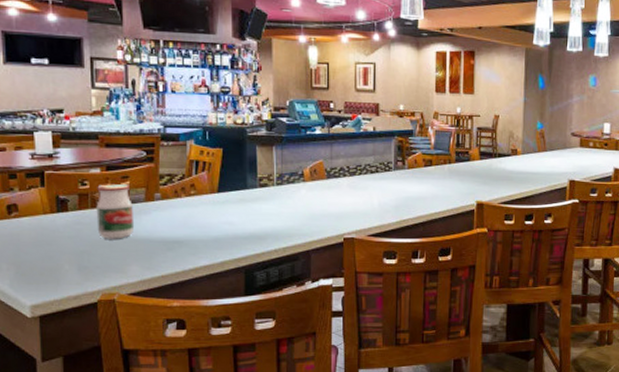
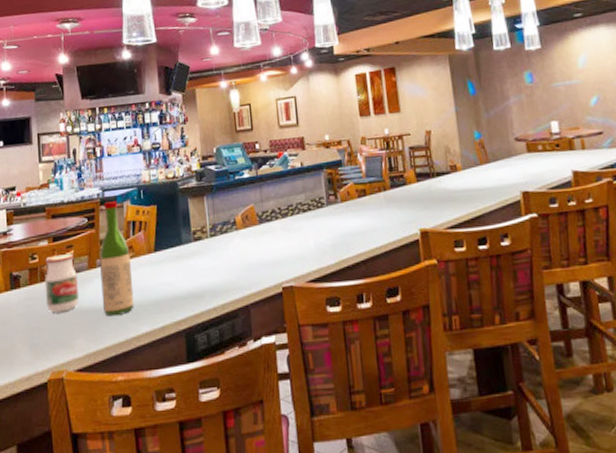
wine bottle: none [158,138,194,247] -> present [99,201,134,316]

